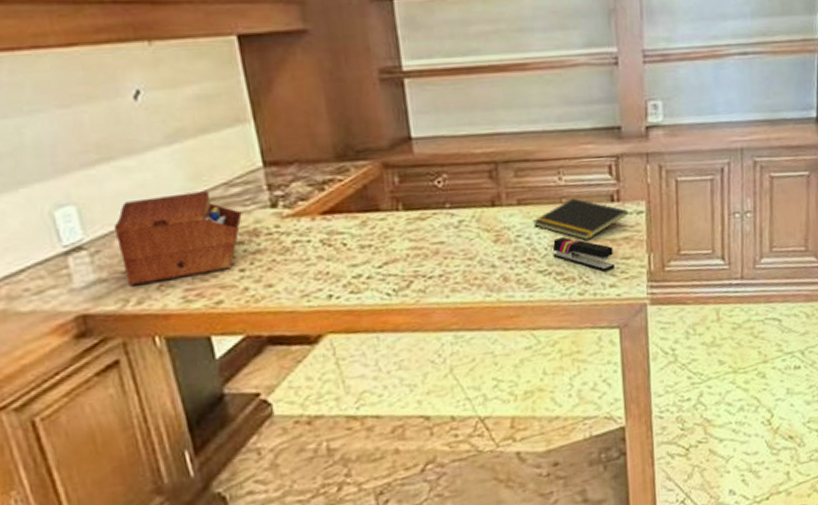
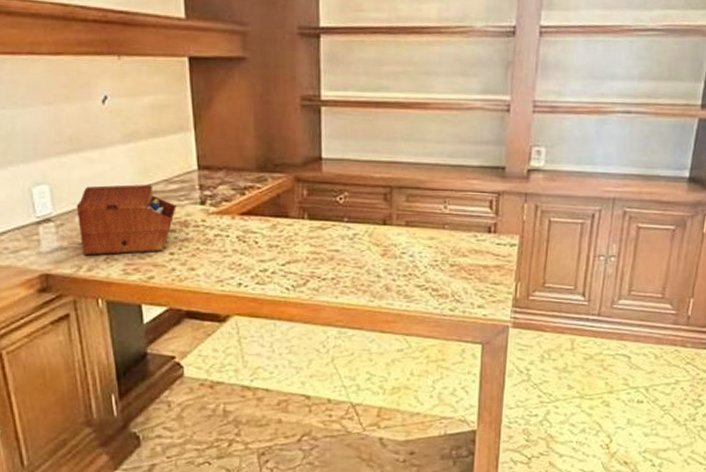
notepad: present [533,198,629,240] -> none [418,225,503,263]
stapler: present [552,236,616,272] -> none [431,258,485,293]

